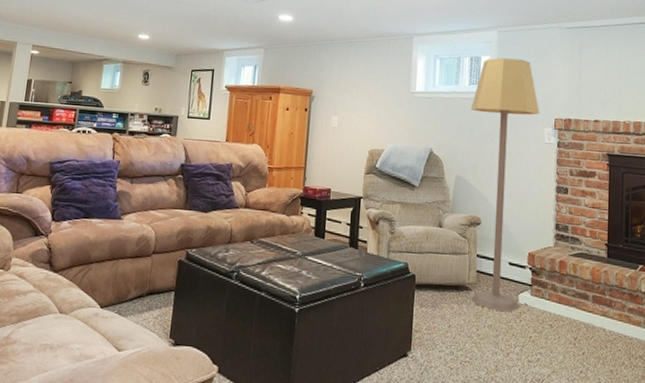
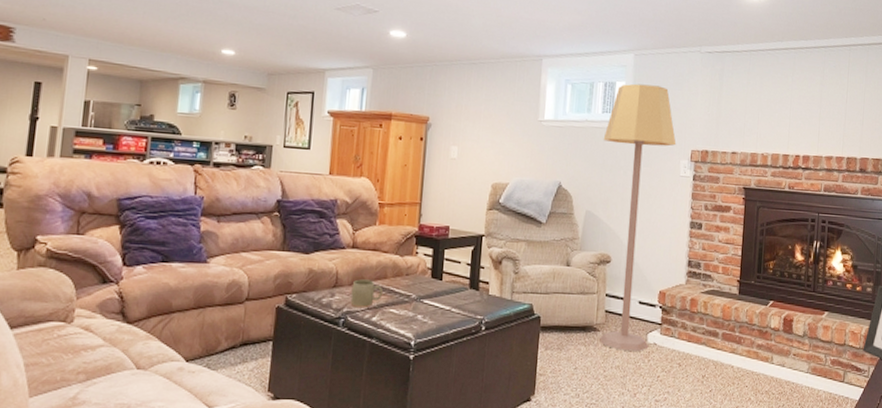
mug: none [242,236,271,263] -> present [350,279,382,308]

